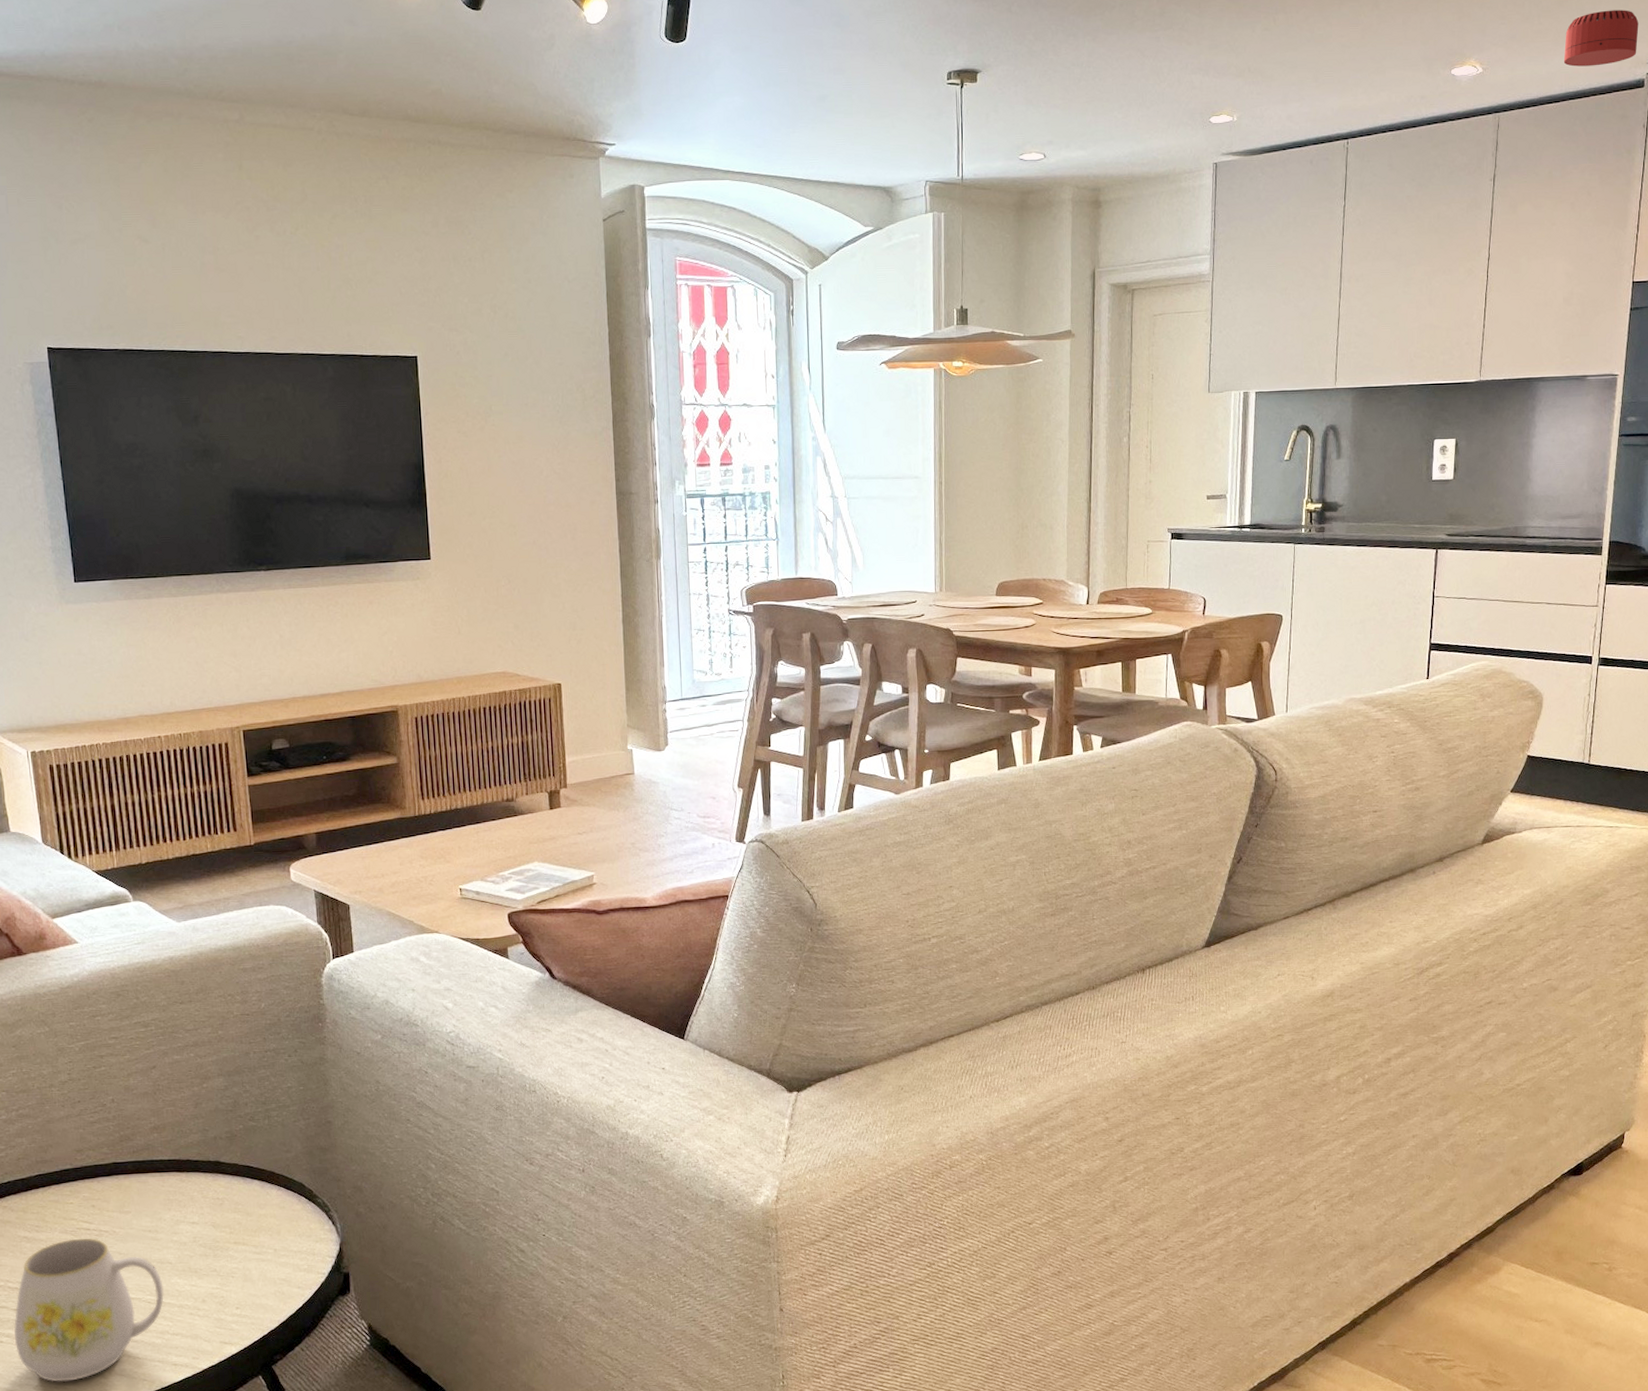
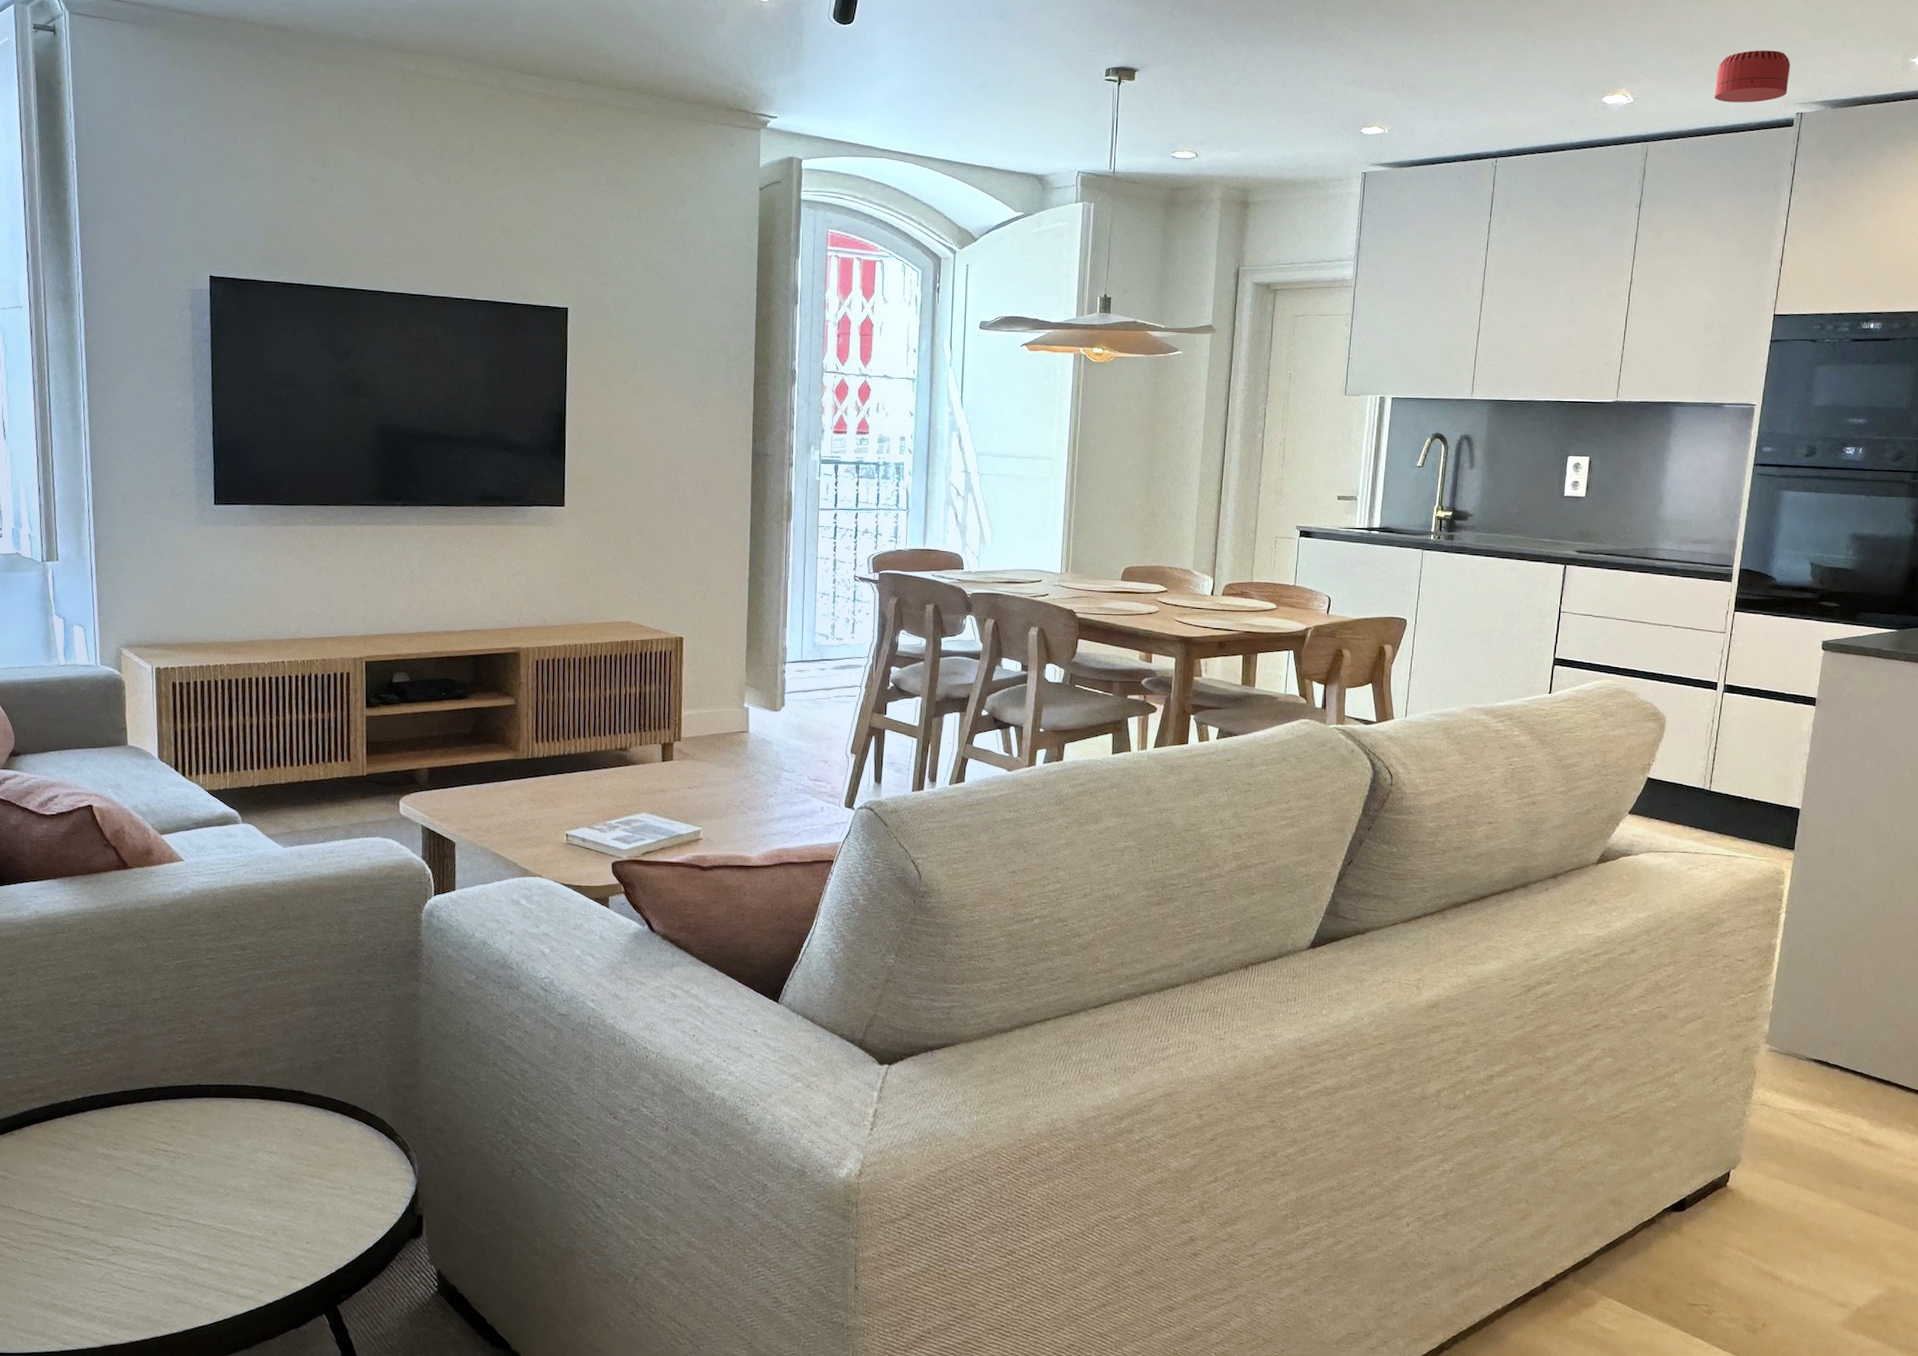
mug: present [14,1238,164,1382] -> none [81,1159,236,1305]

